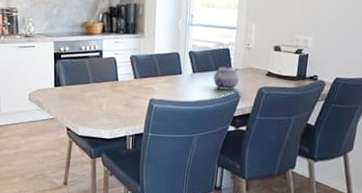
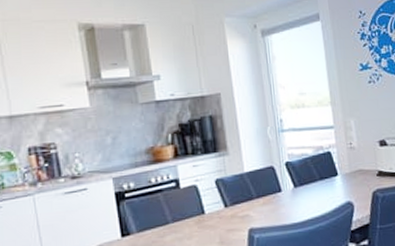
teapot: present [213,64,240,90] -> none [319,170,350,201]

